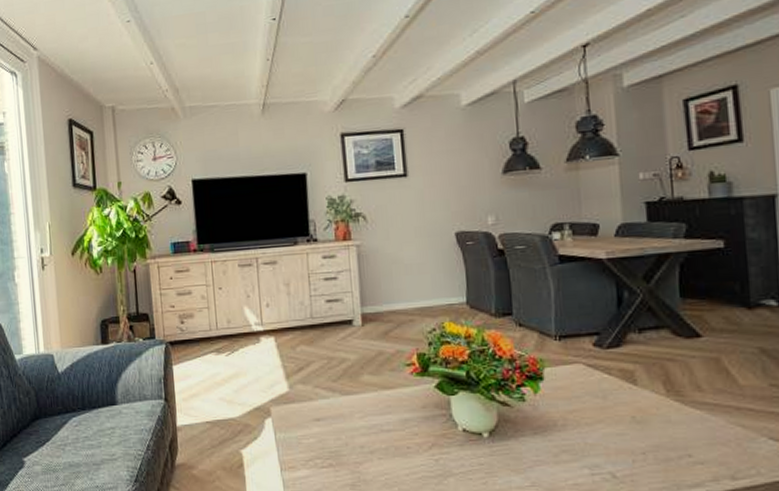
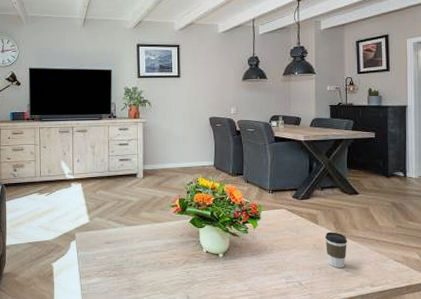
coffee cup: none [649,396,688,451] -> present [324,232,347,268]

